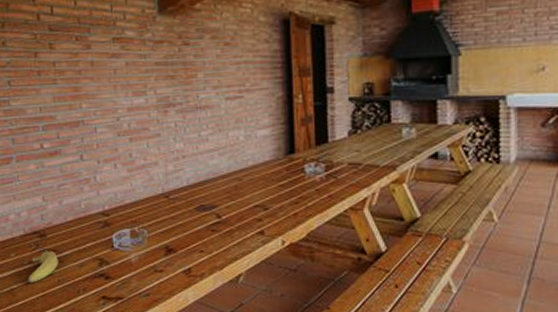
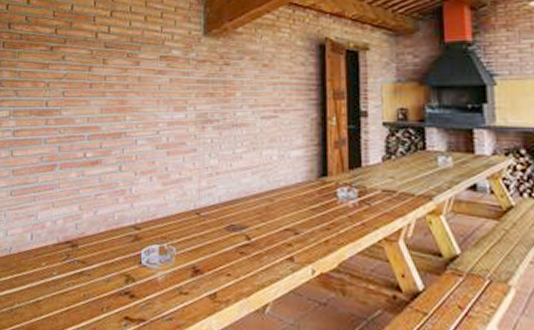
banana: present [27,251,59,283] -> none [54,262,86,296]

